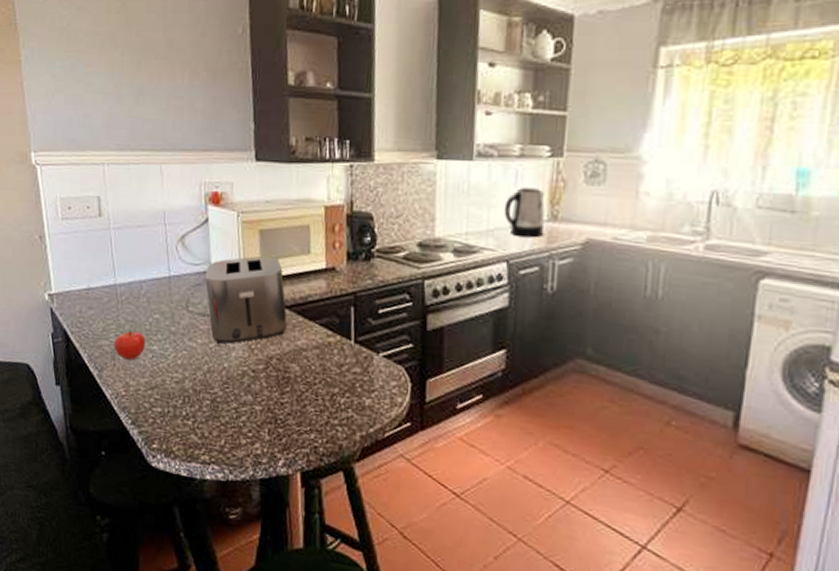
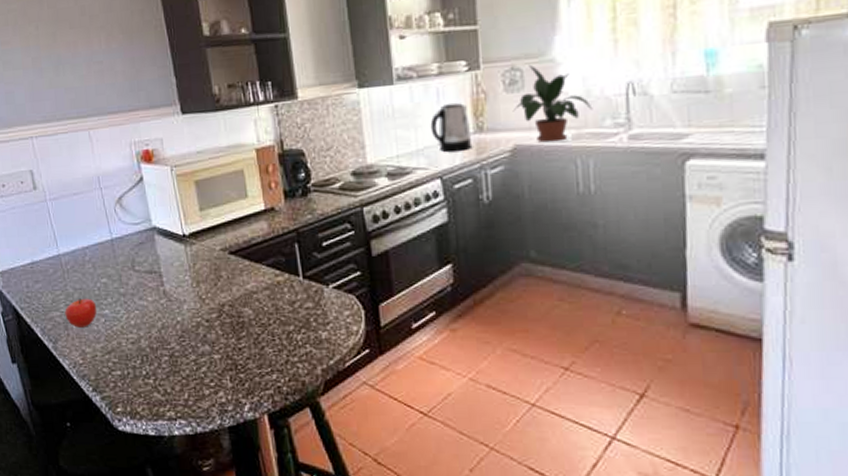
toaster: present [205,255,287,344] -> none [147,205,234,299]
potted plant: none [590,158,673,242] -> present [512,64,593,143]

